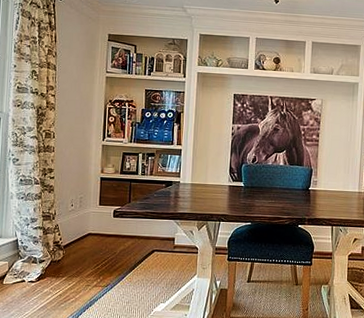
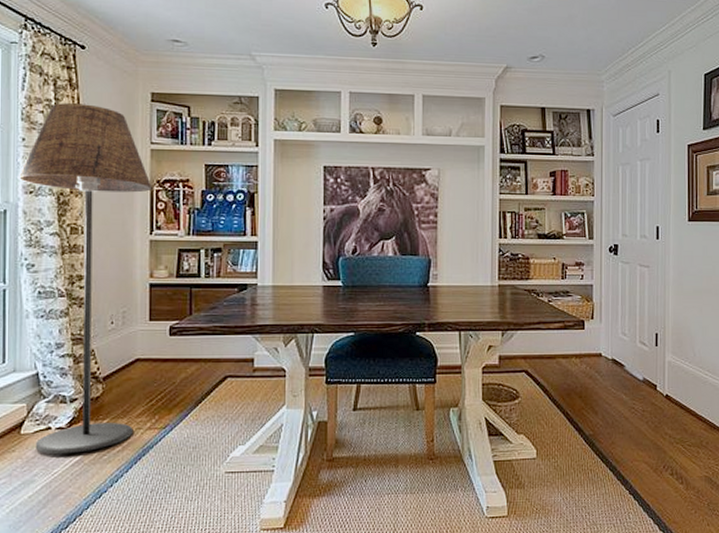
floor lamp: none [9,40,106,301] -> present [17,103,153,455]

